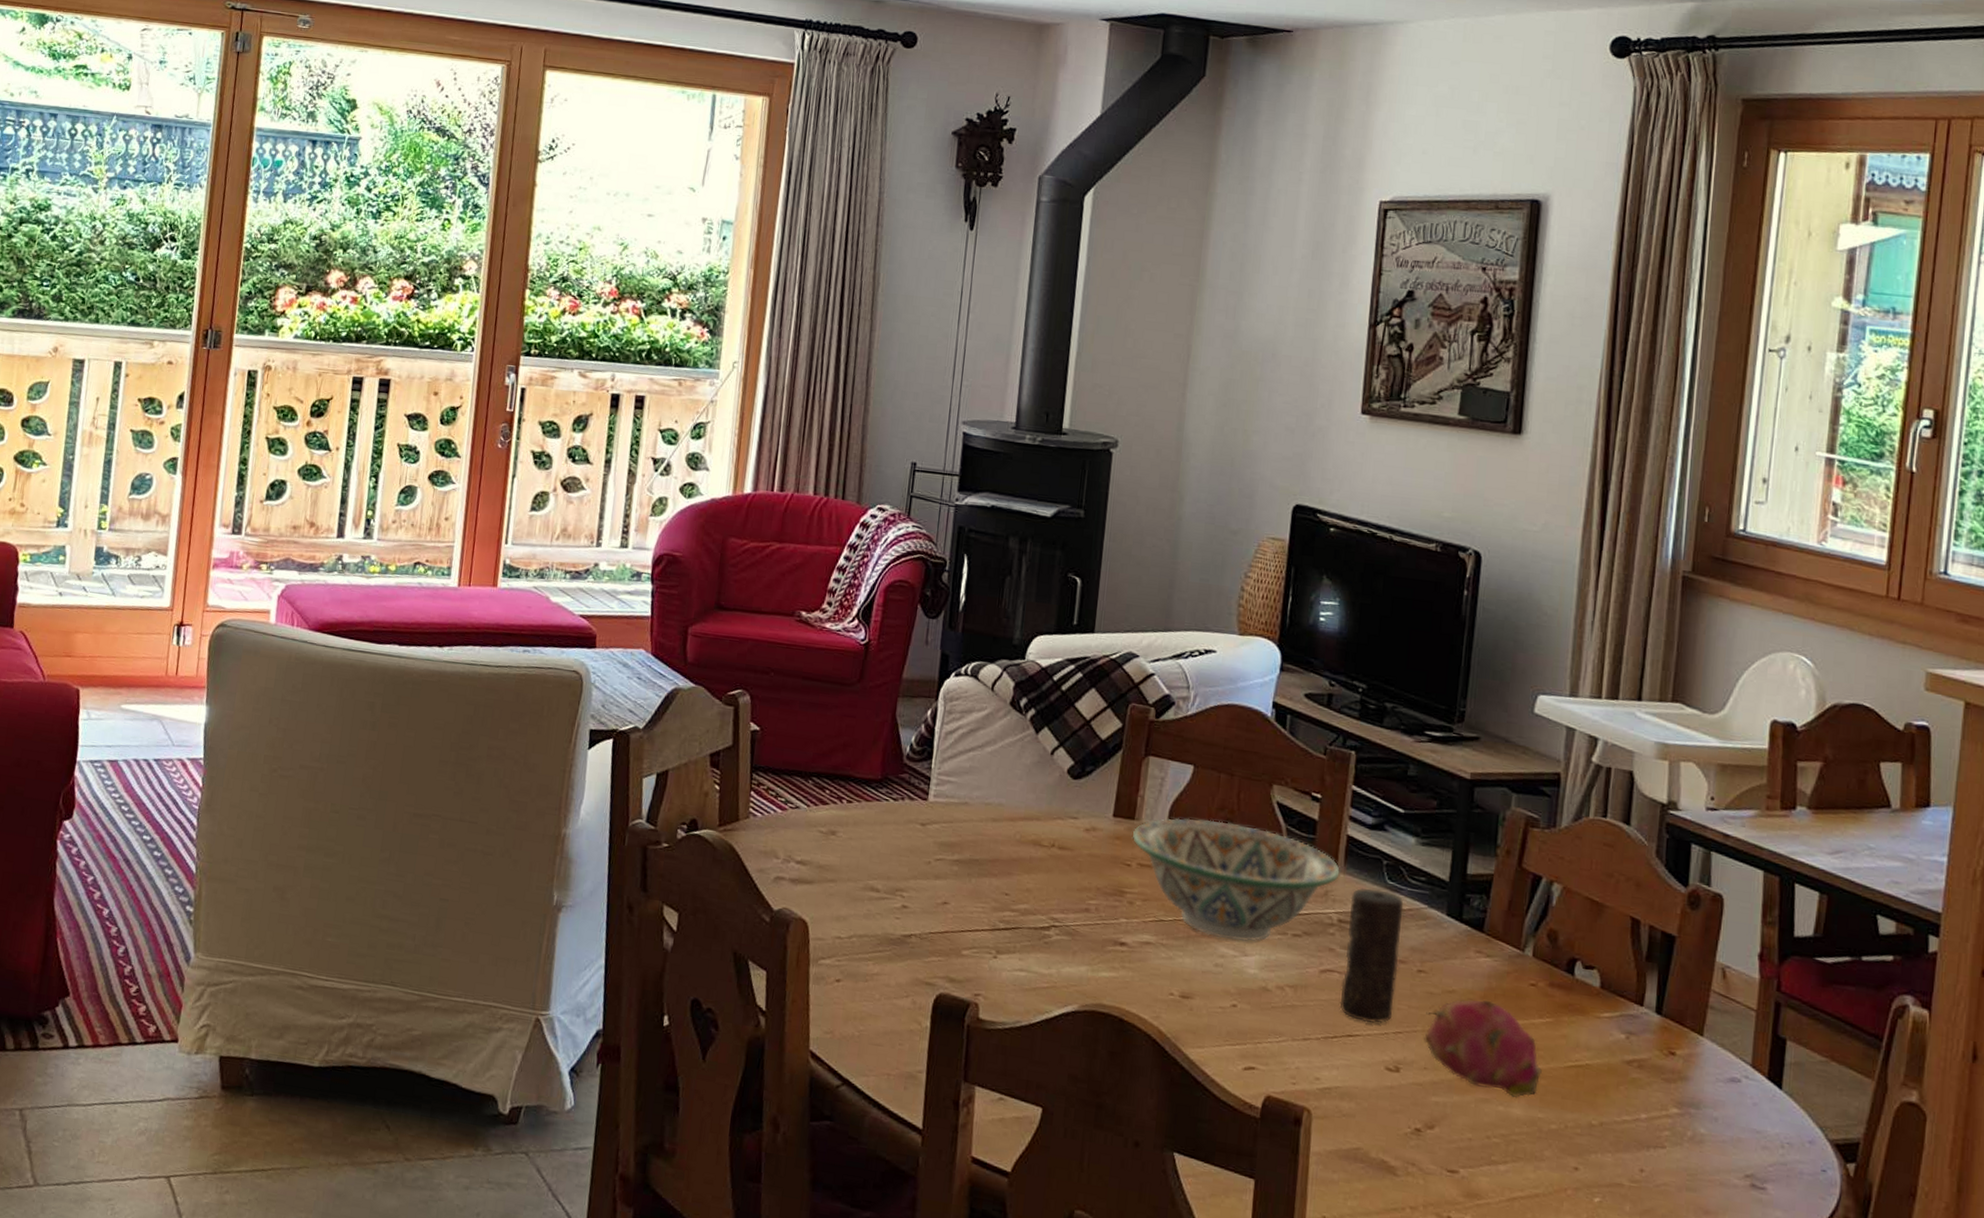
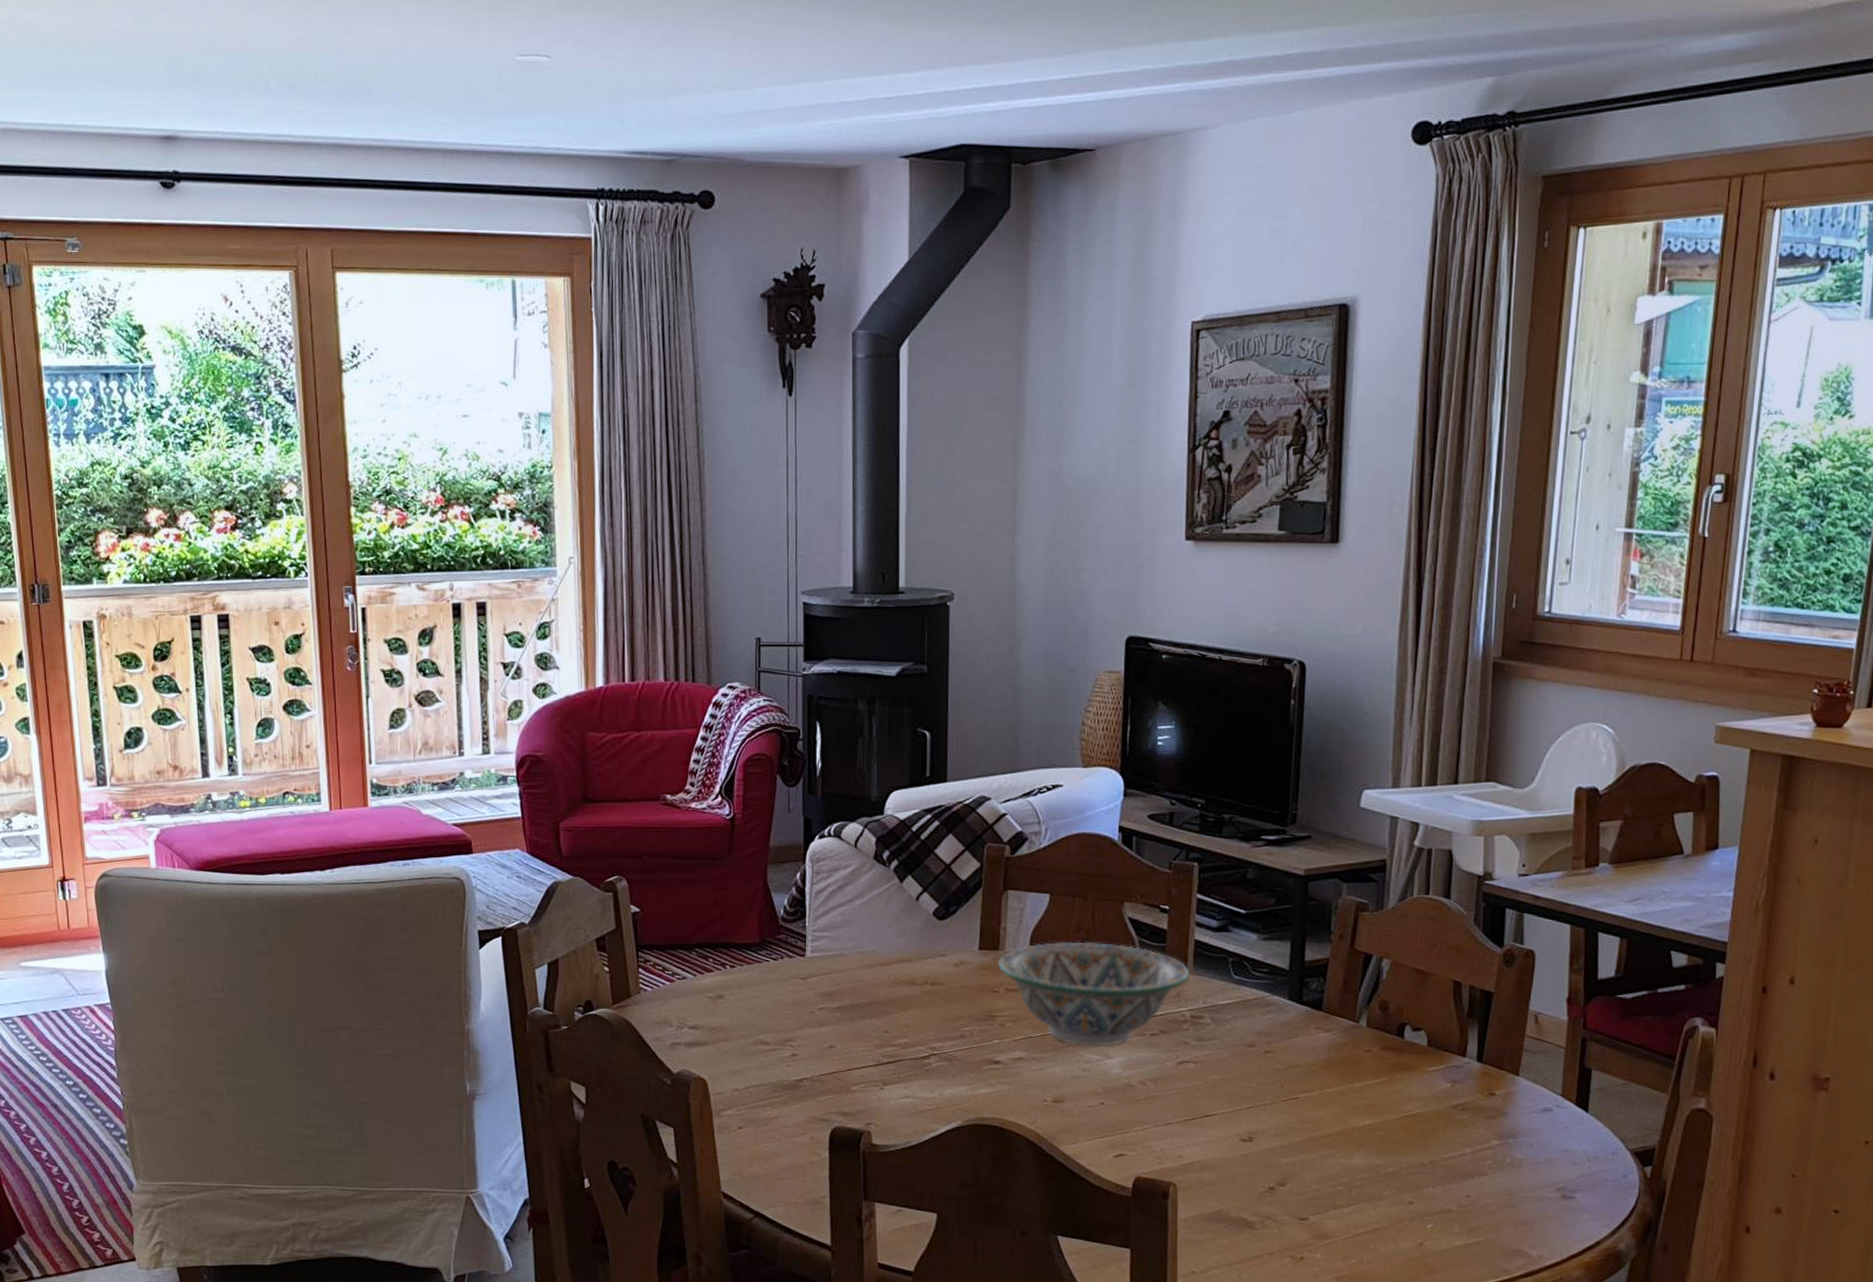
candle: present [1339,887,1404,1024] -> none [1196,985,1249,1103]
fruit: present [1424,999,1542,1098] -> none [1273,1069,1378,1149]

